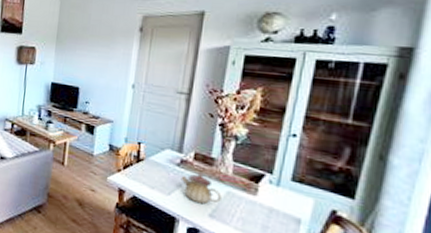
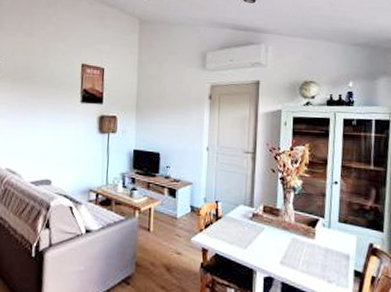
teapot: present [180,173,222,205] -> none [254,224,288,253]

